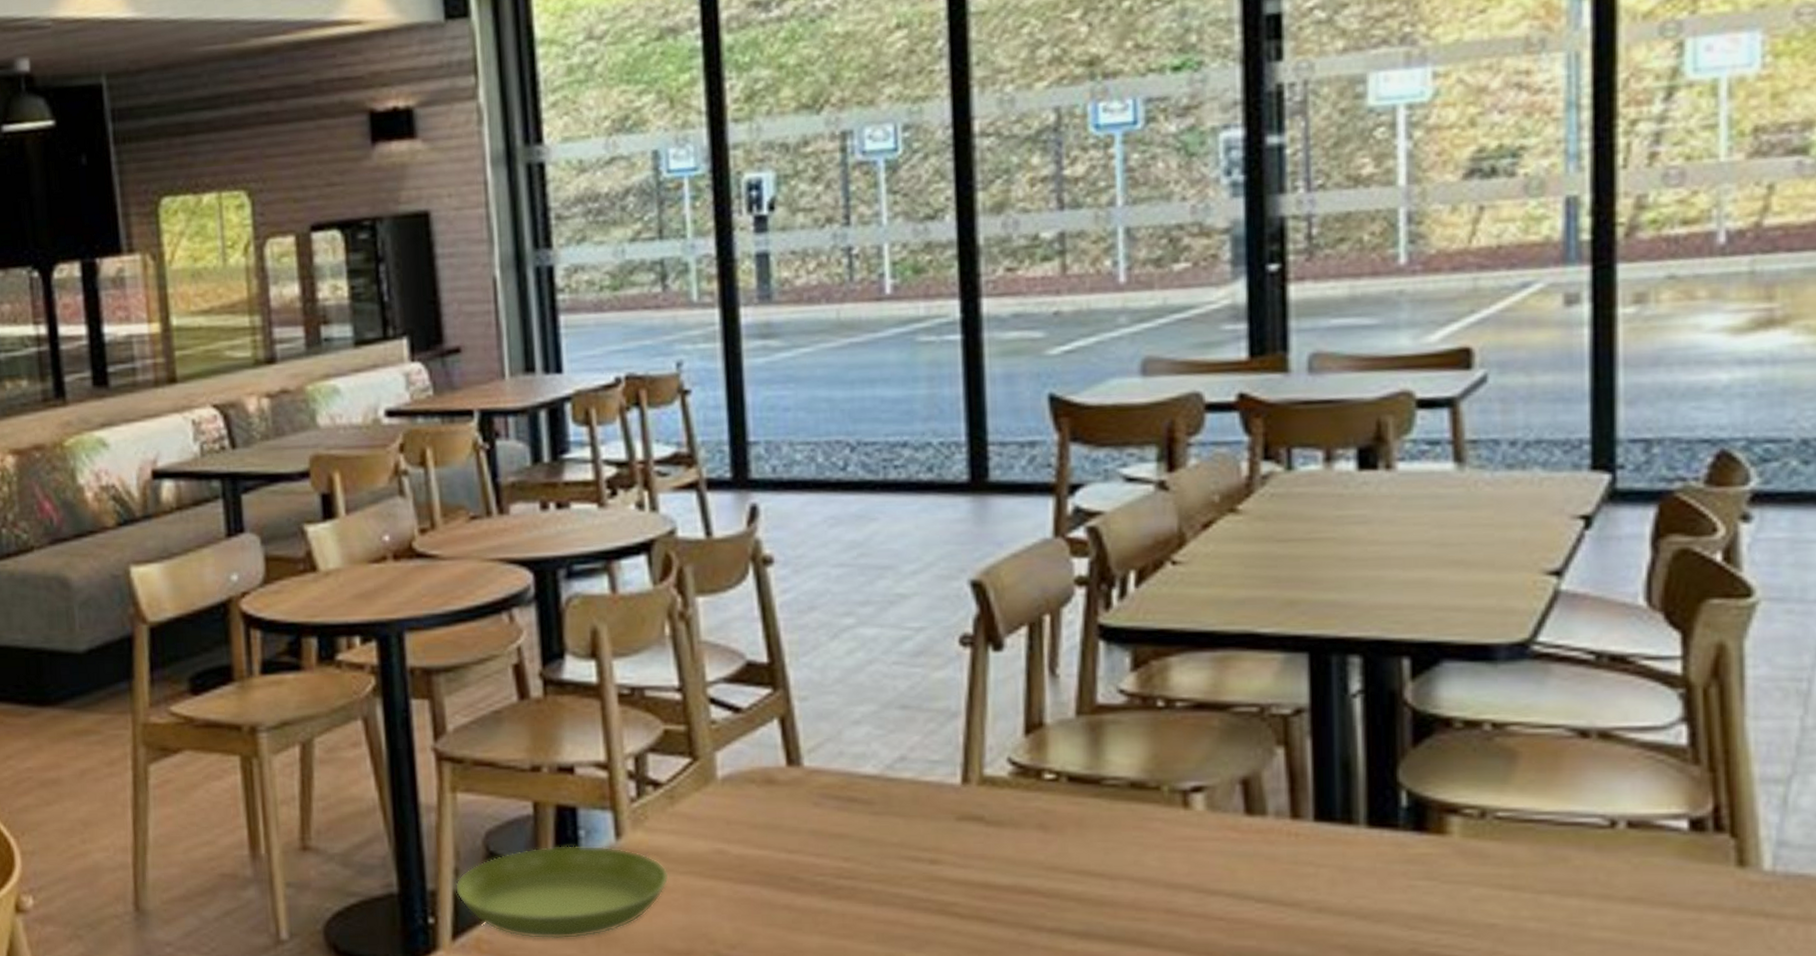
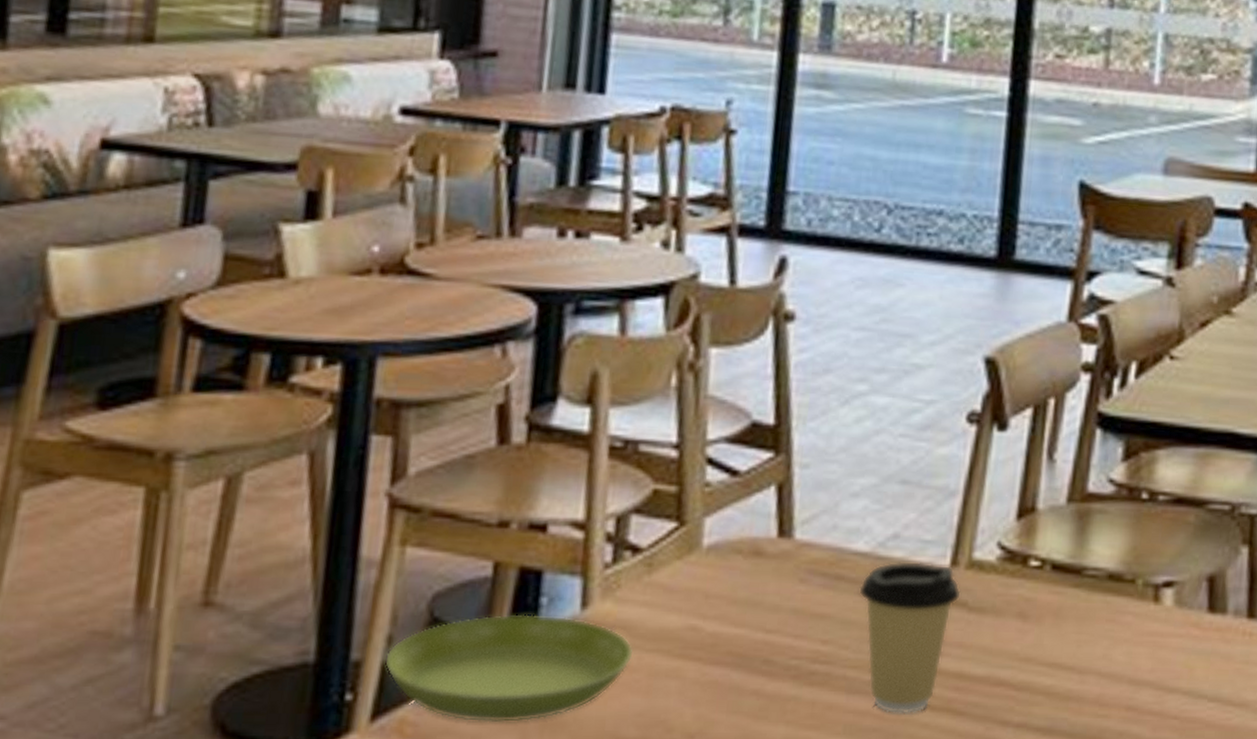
coffee cup: none [873,781,976,923] -> present [859,562,961,715]

